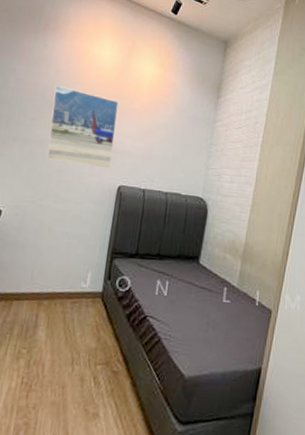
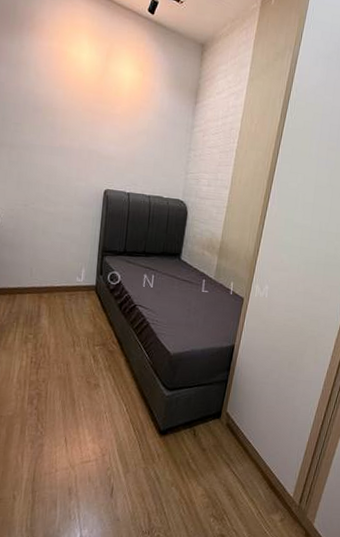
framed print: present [47,85,119,169] -> none [34,89,100,174]

